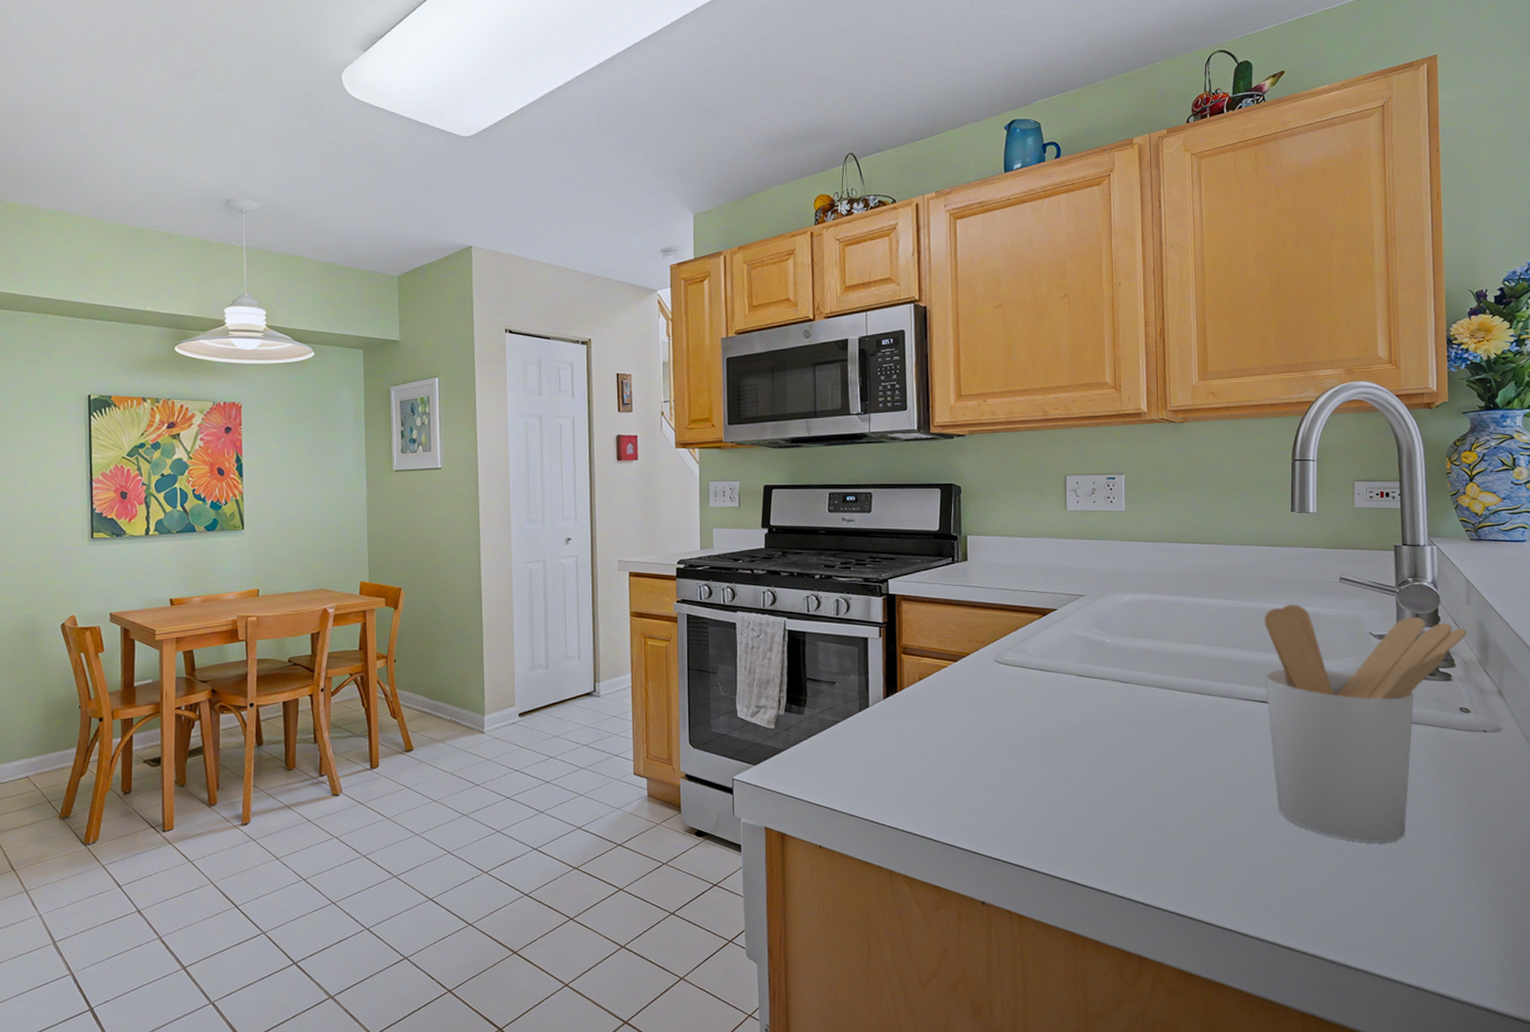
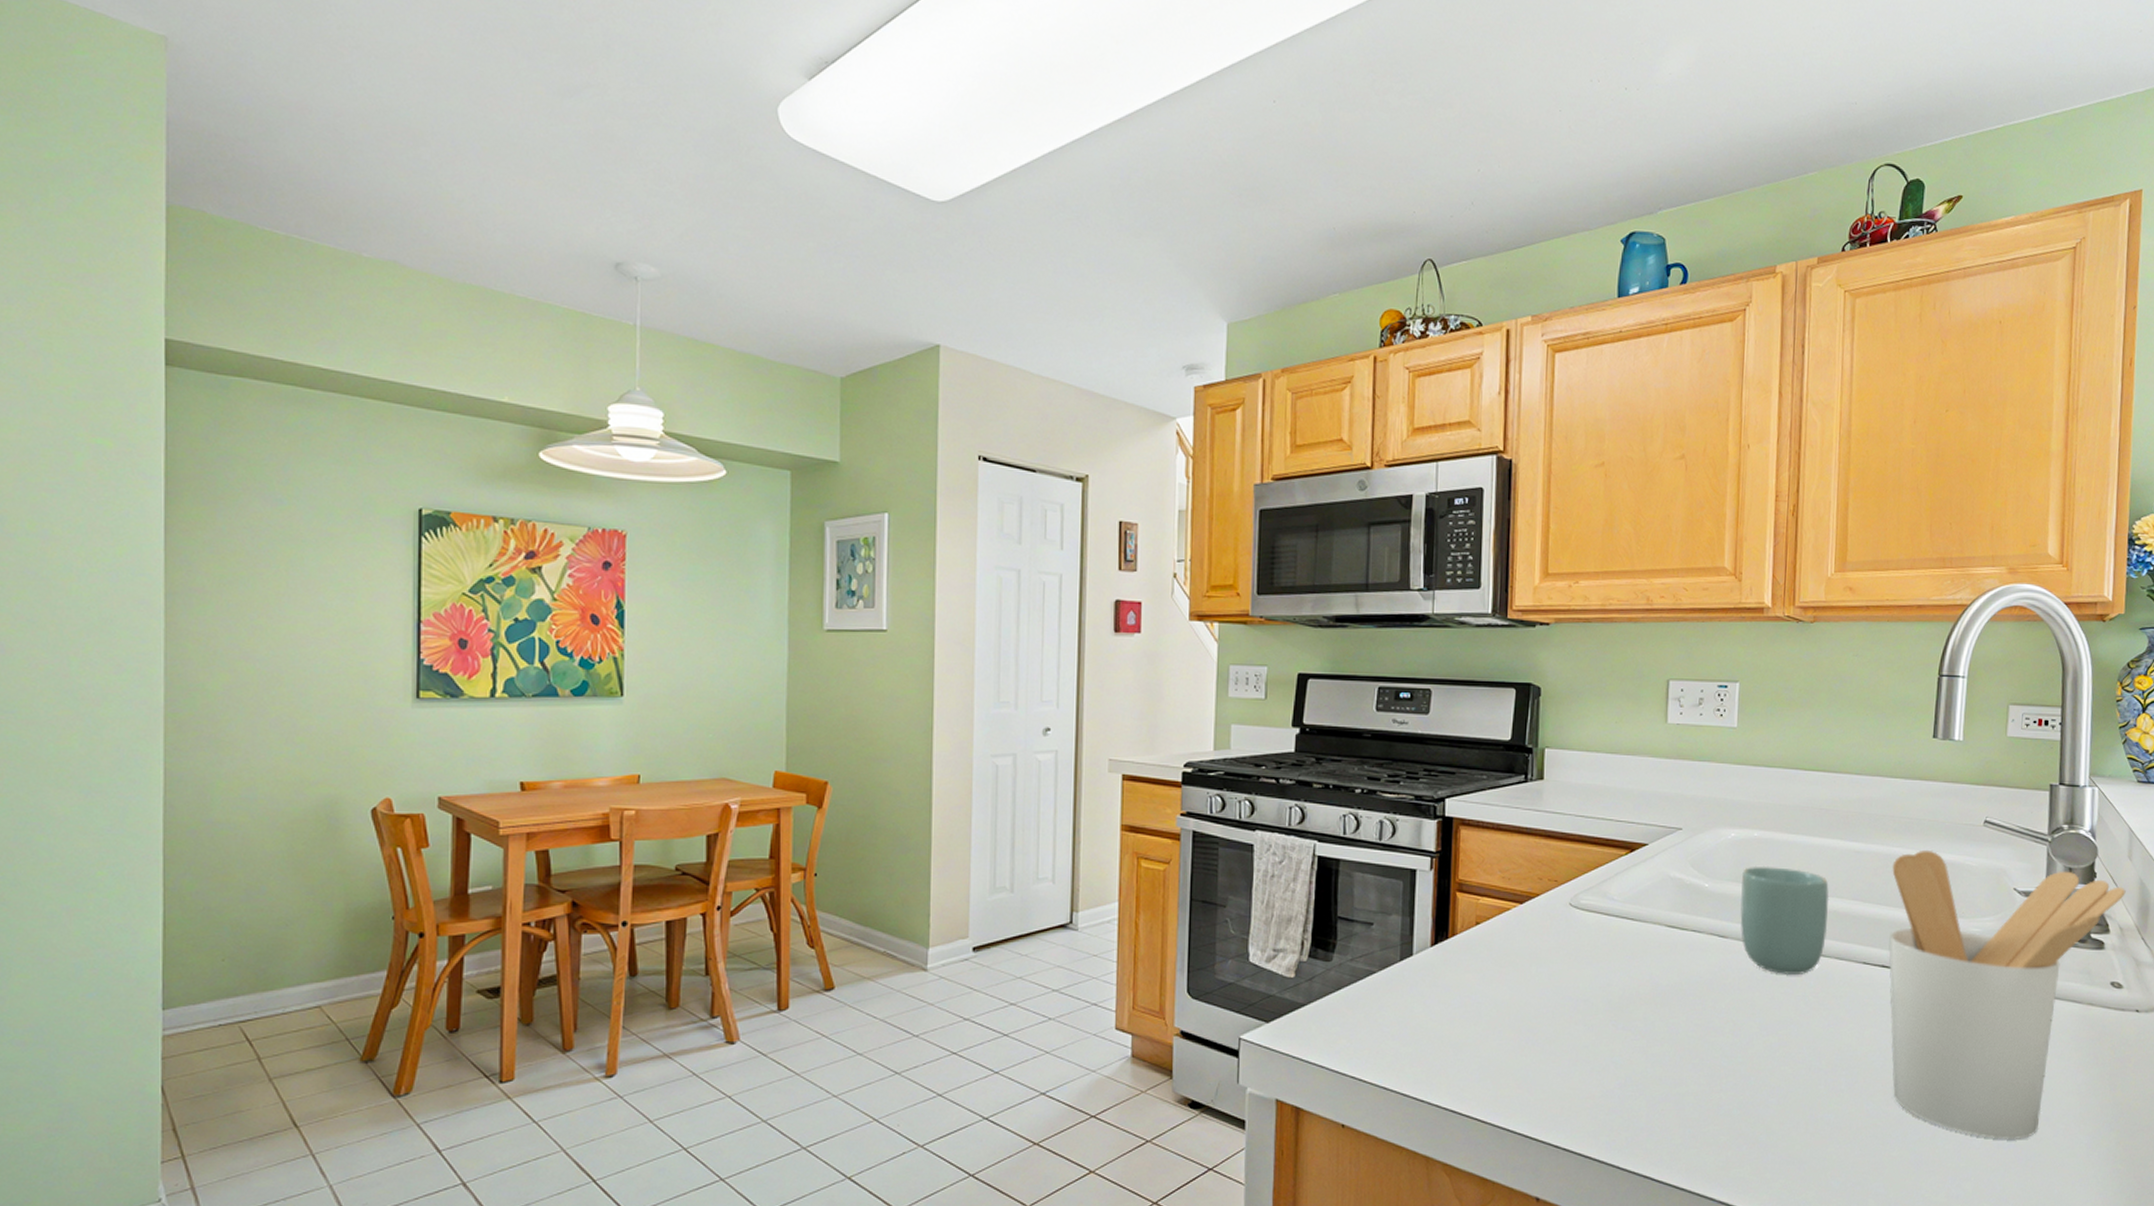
cup: none [1137,622,1213,711] -> present [1740,865,1830,974]

